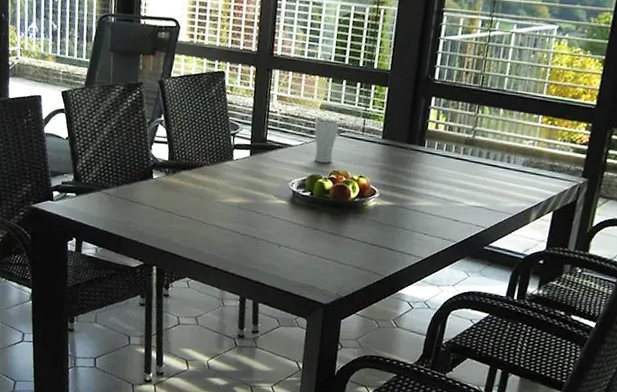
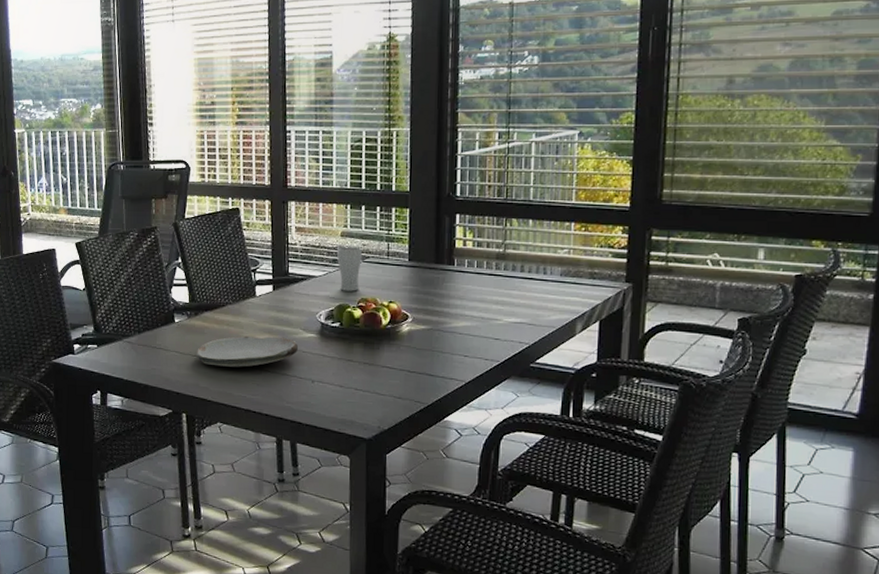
plate: none [170,196,269,227] -> present [196,335,299,367]

